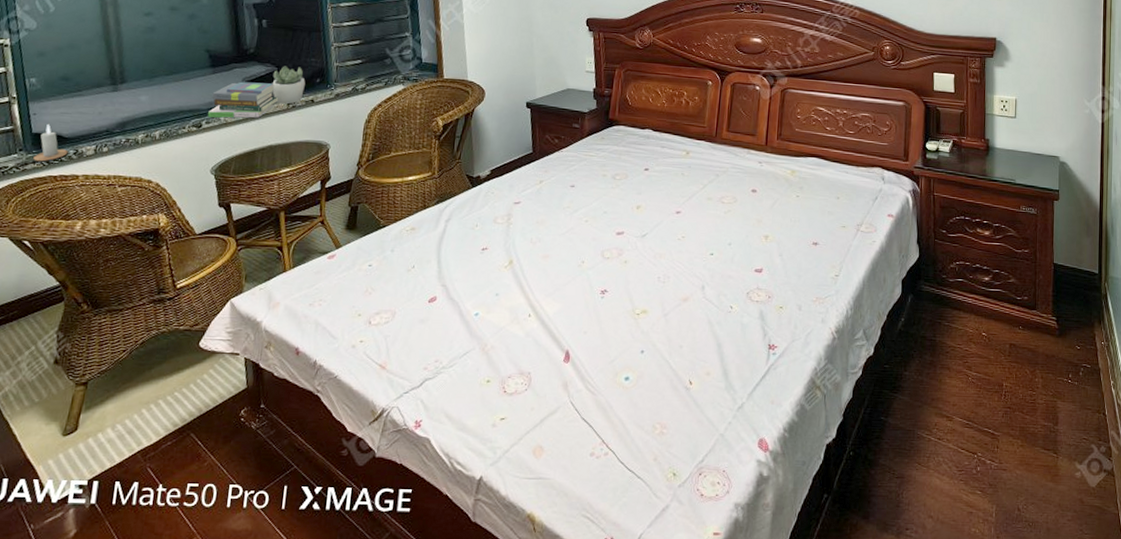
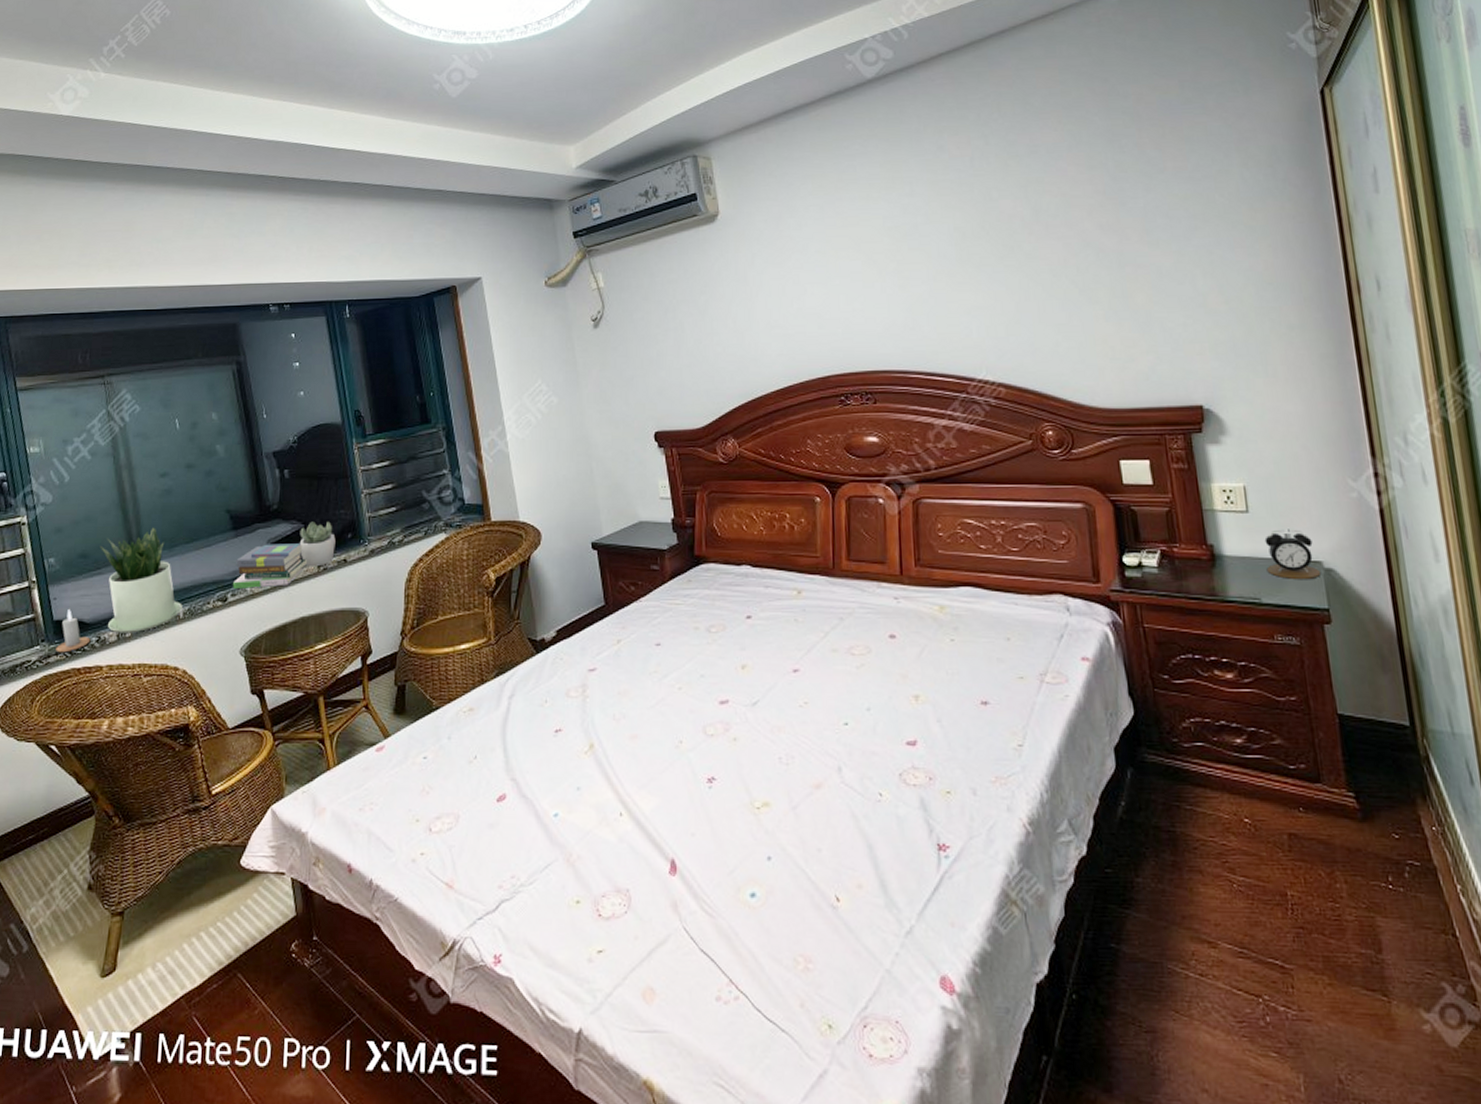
planter: none [81,59,159,149] -> present [99,527,182,633]
alarm clock: none [1022,131,1058,168] -> present [1264,529,1321,579]

